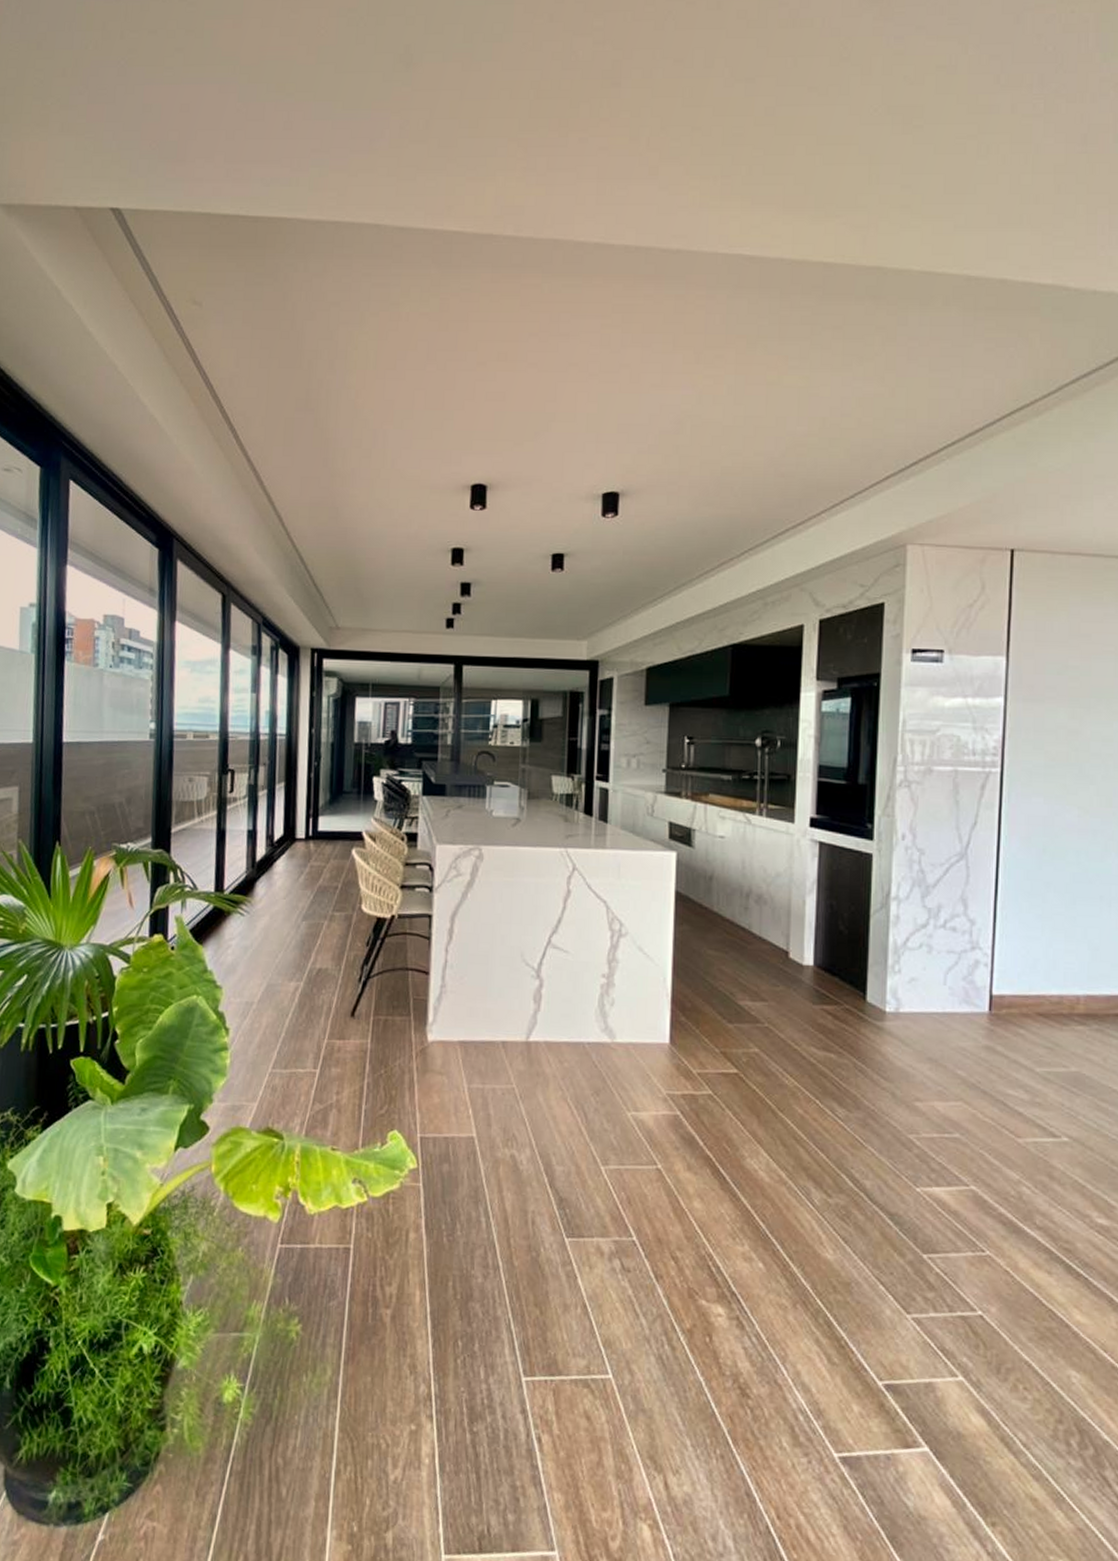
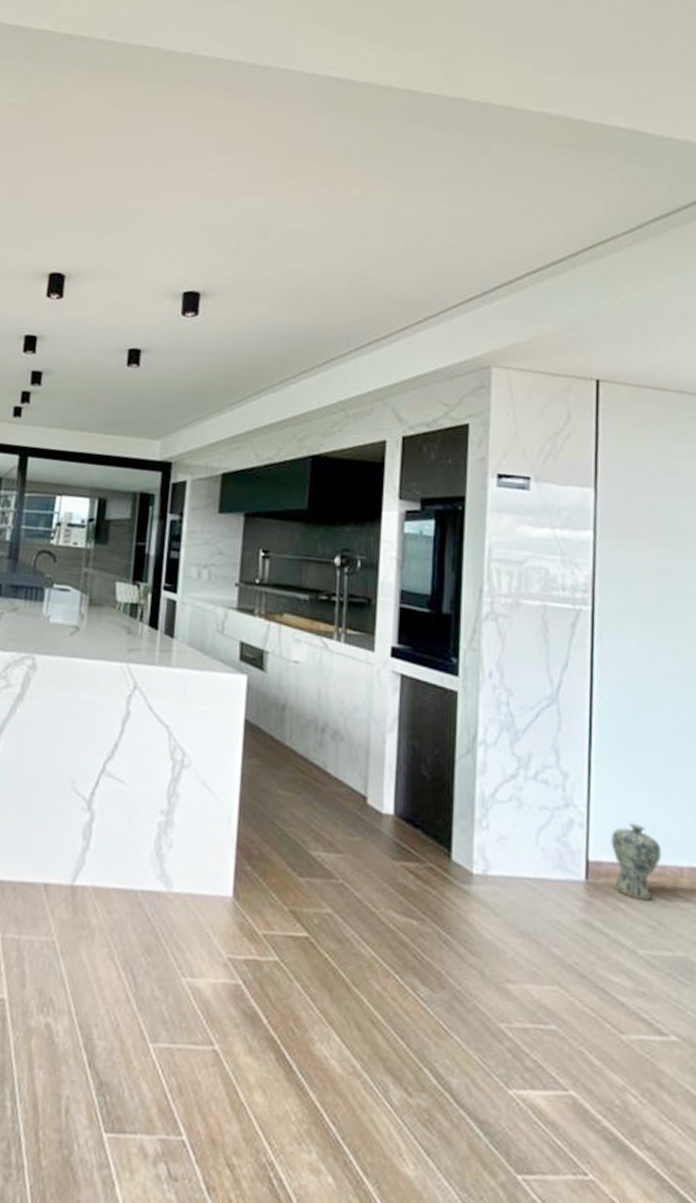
vase: none [1013,959,1059,1027] -> present [611,822,661,902]

